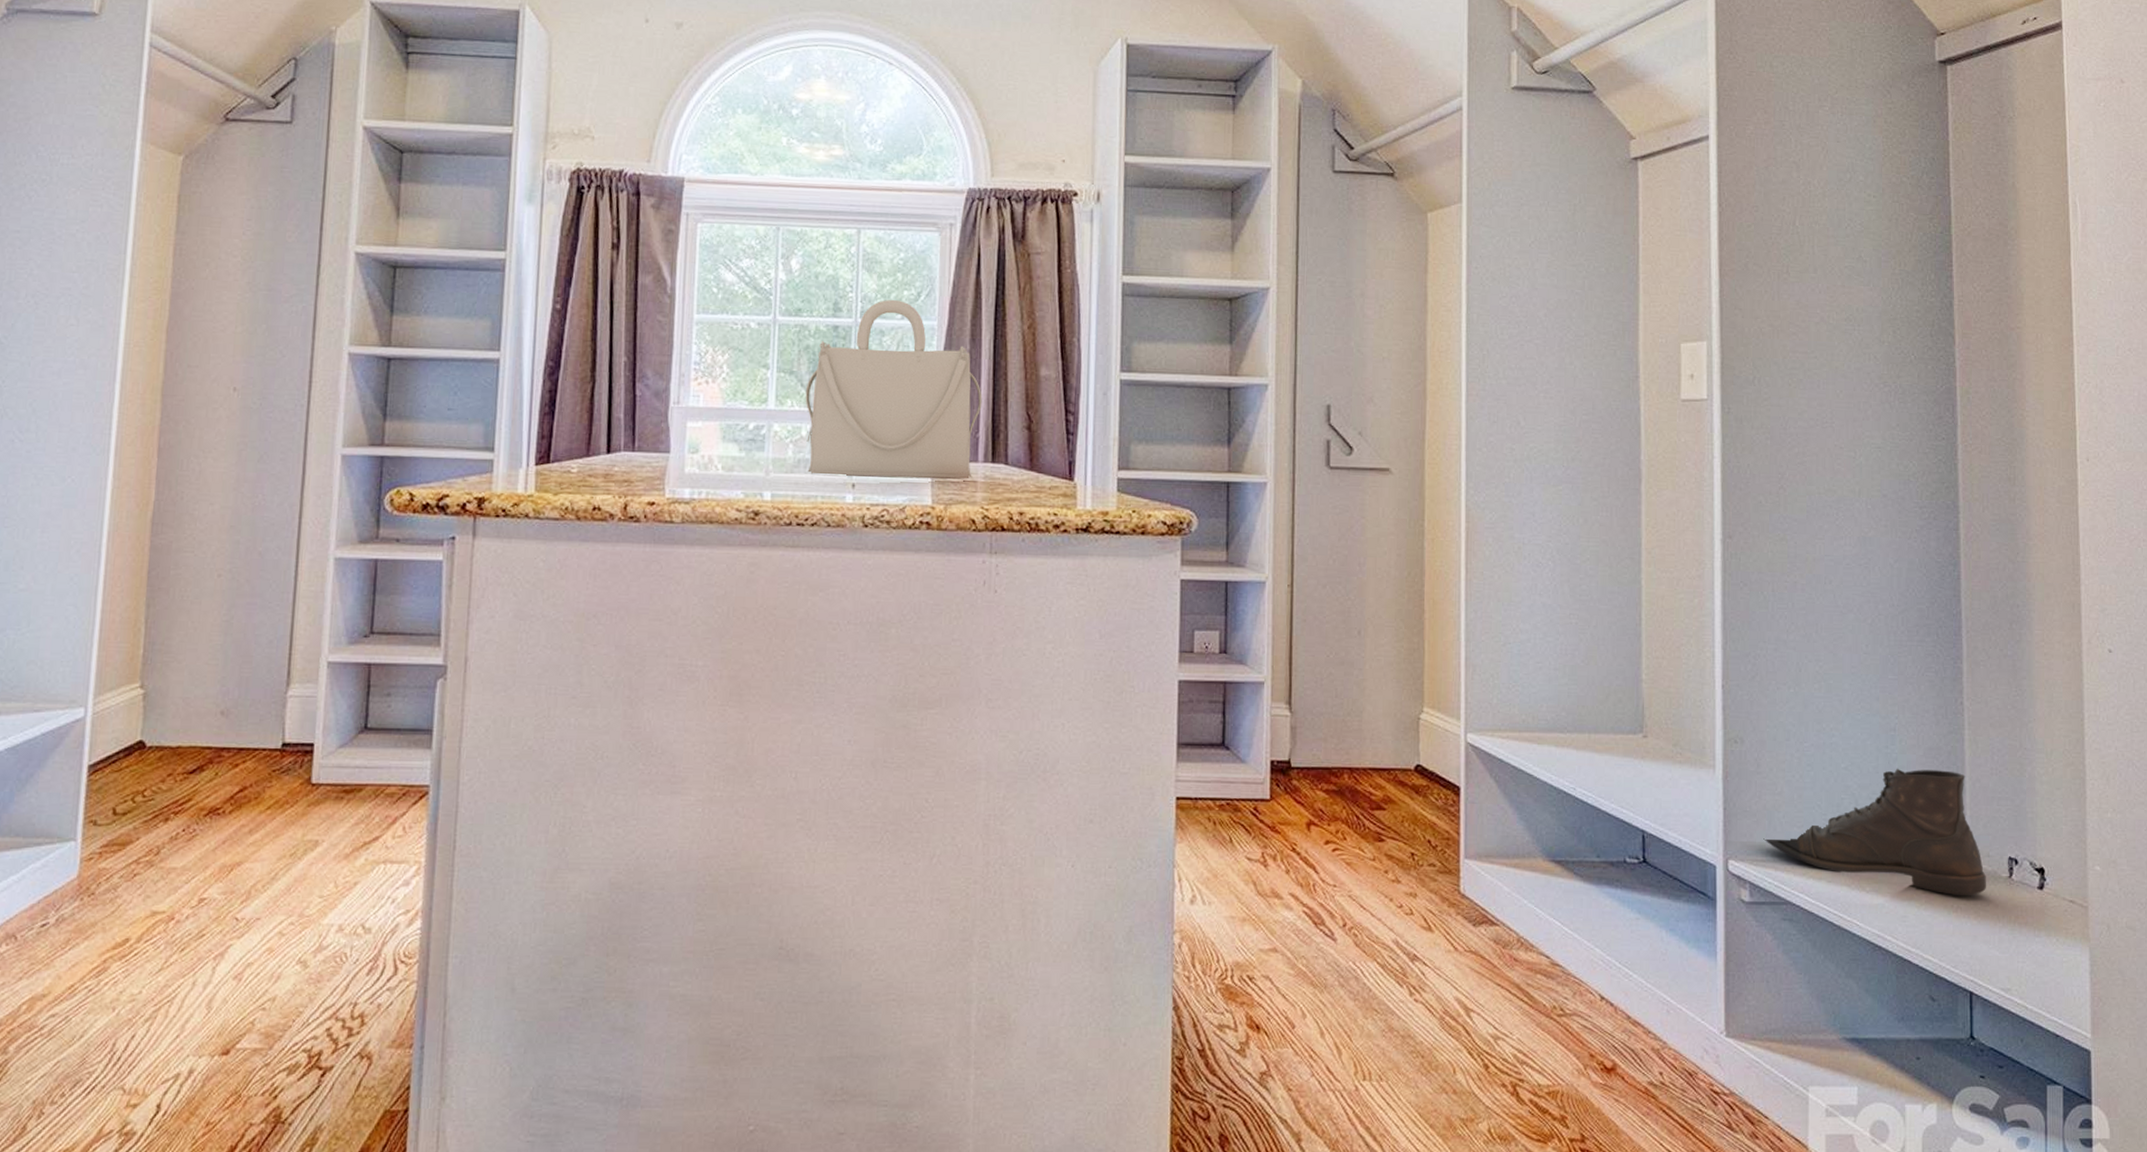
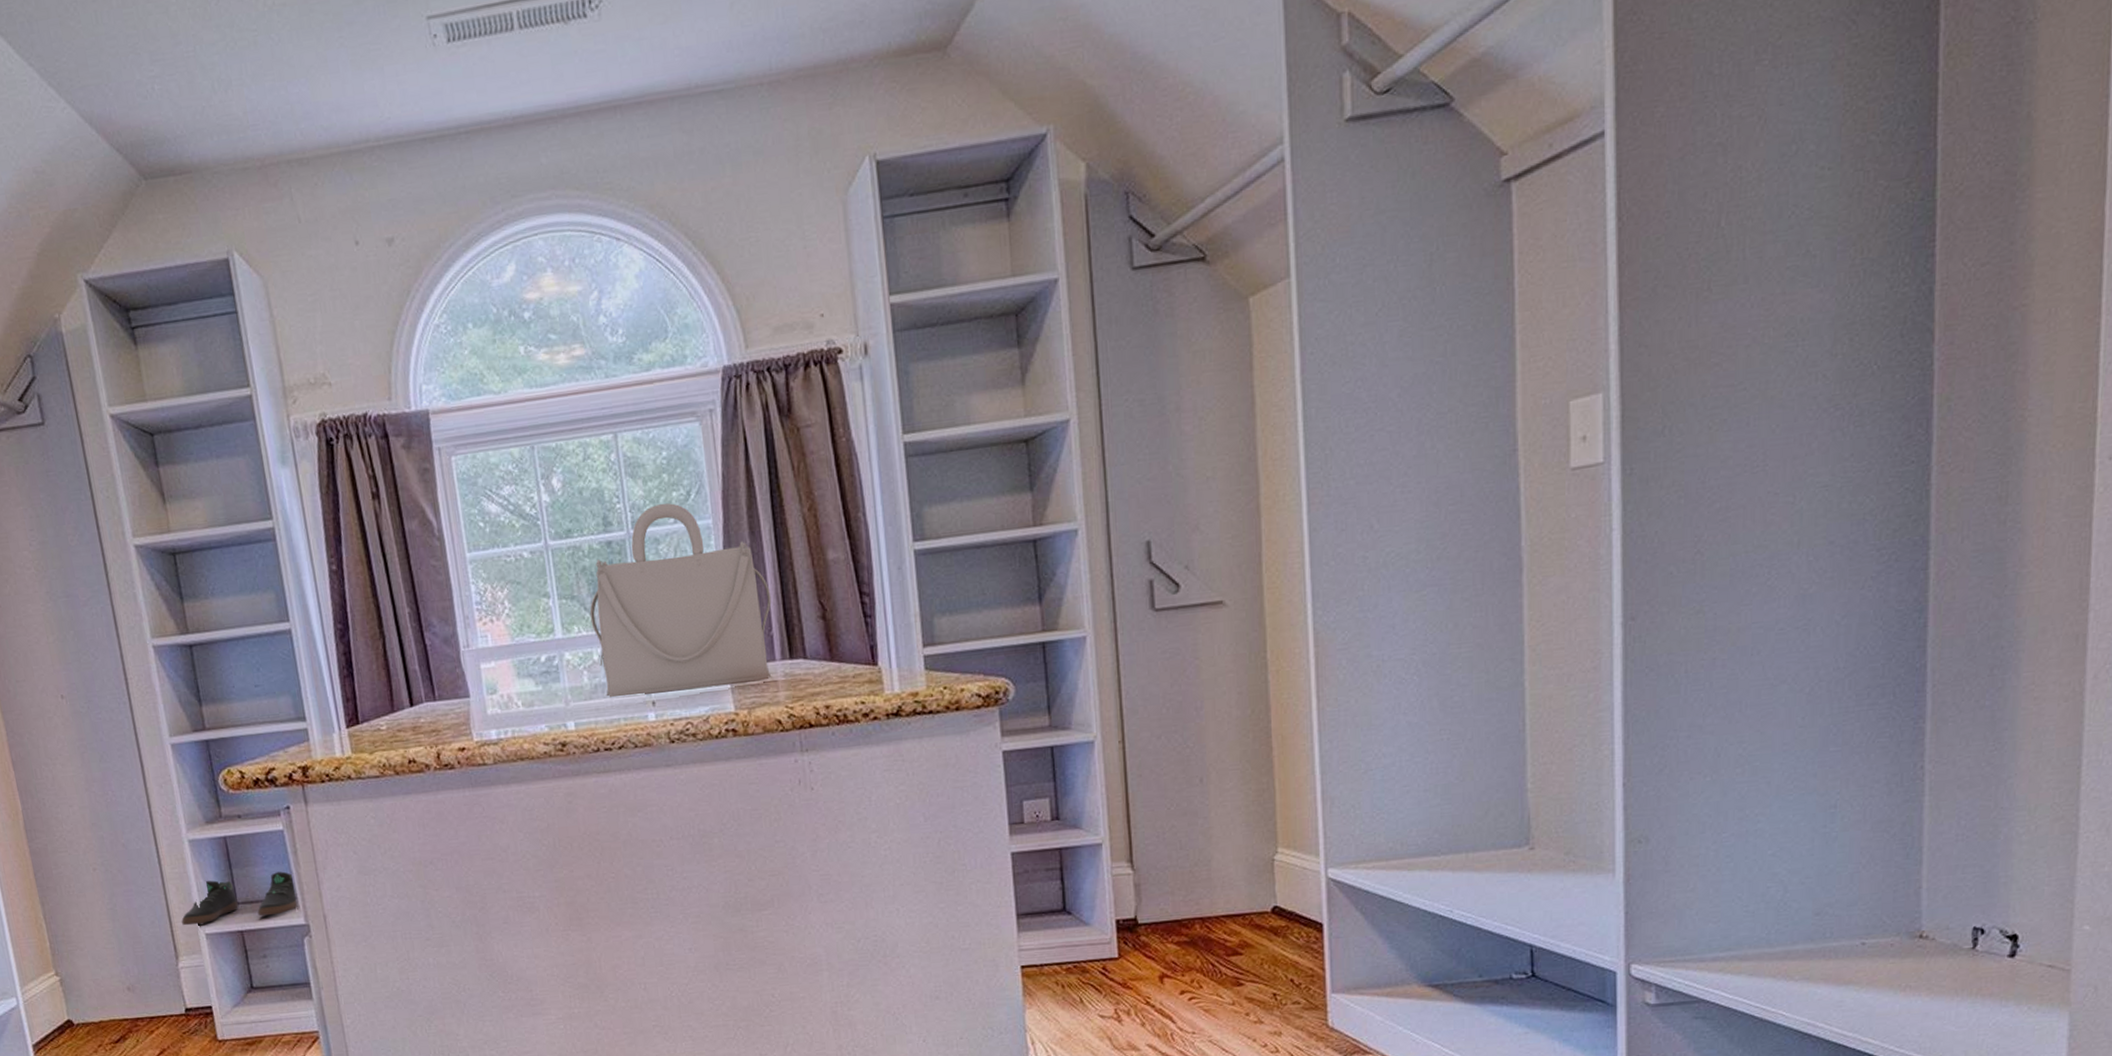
shoe: none [304,603,443,651] -> present [181,871,298,926]
boot: present [1763,768,1987,895] -> none [1672,843,1944,974]

